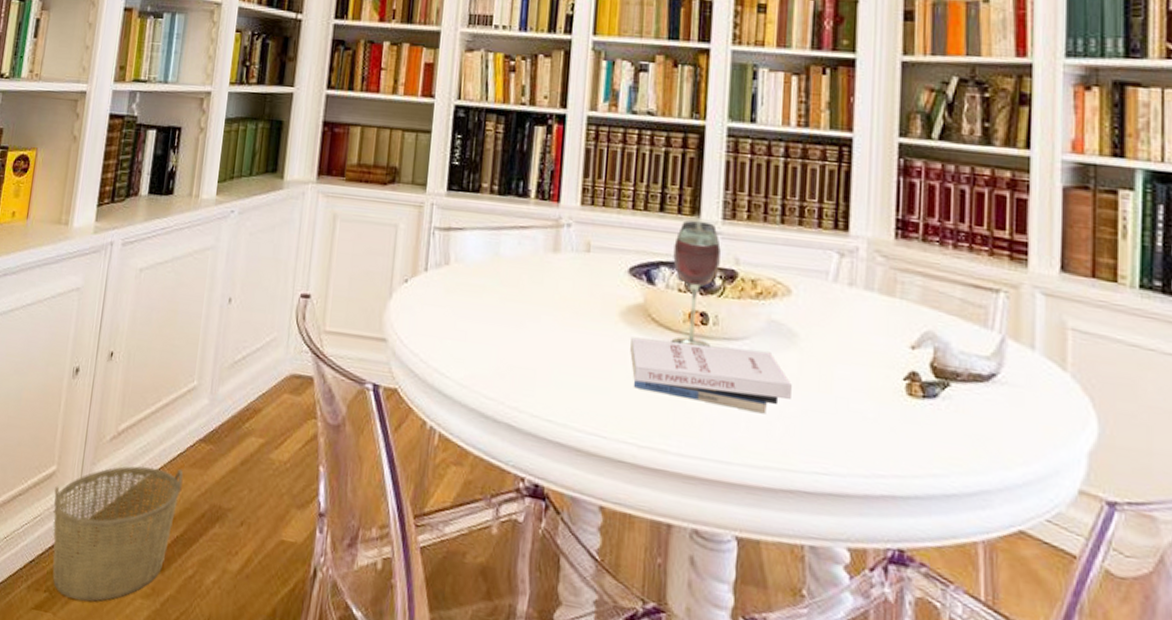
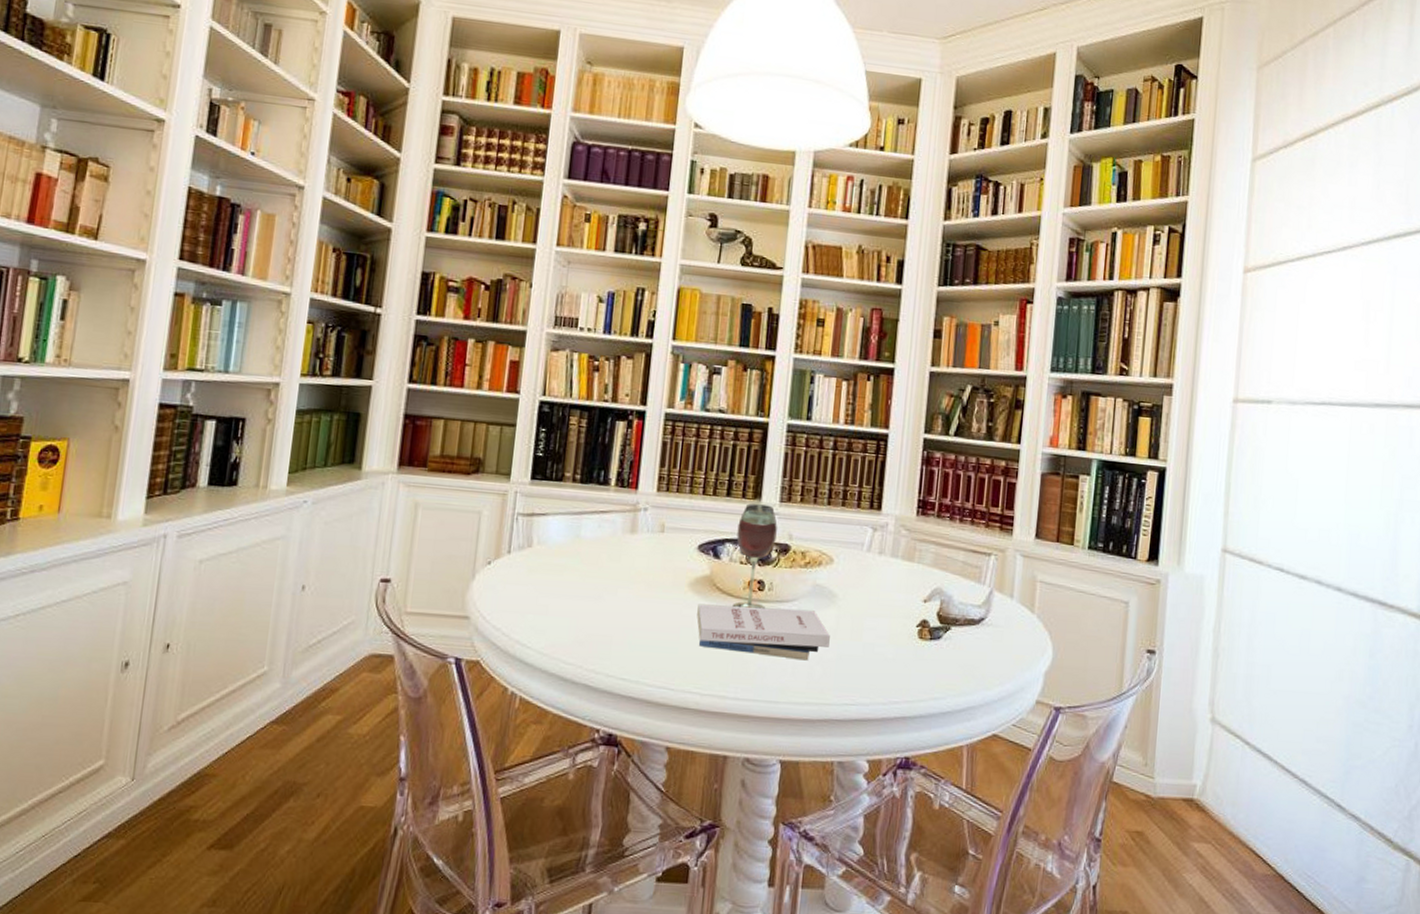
basket: present [52,466,184,602] -> none [102,751,254,886]

